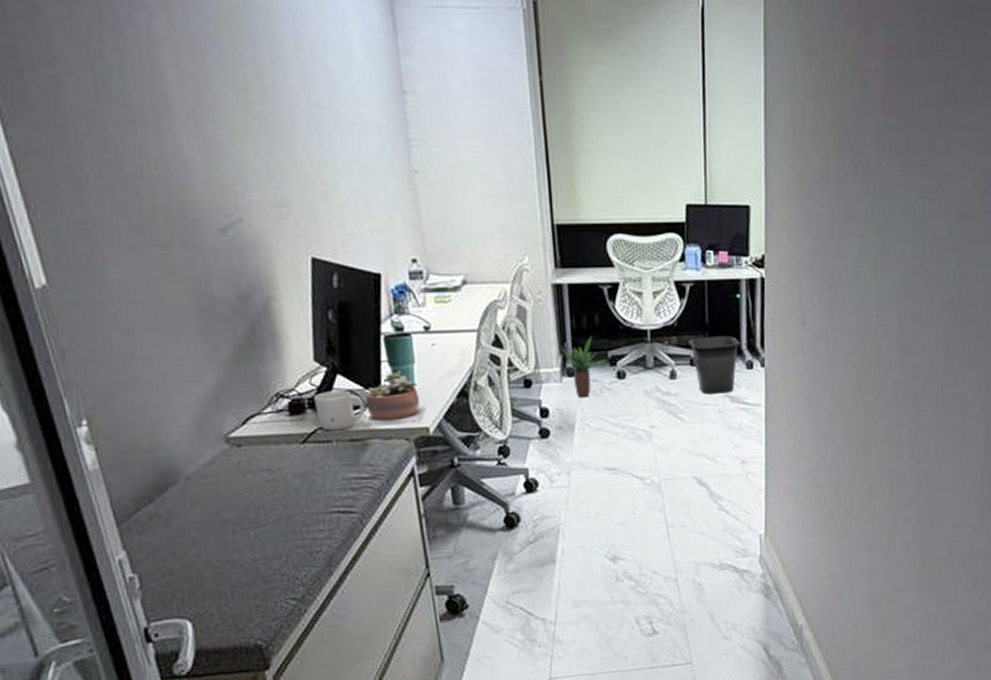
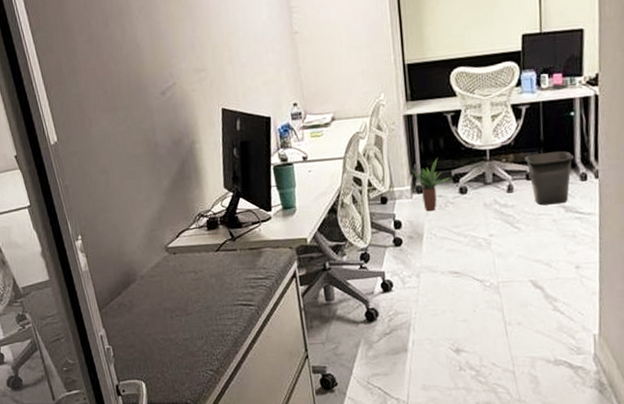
mug: present [313,390,365,431] -> none [224,210,260,242]
succulent plant: present [363,370,427,427] -> none [258,193,305,239]

